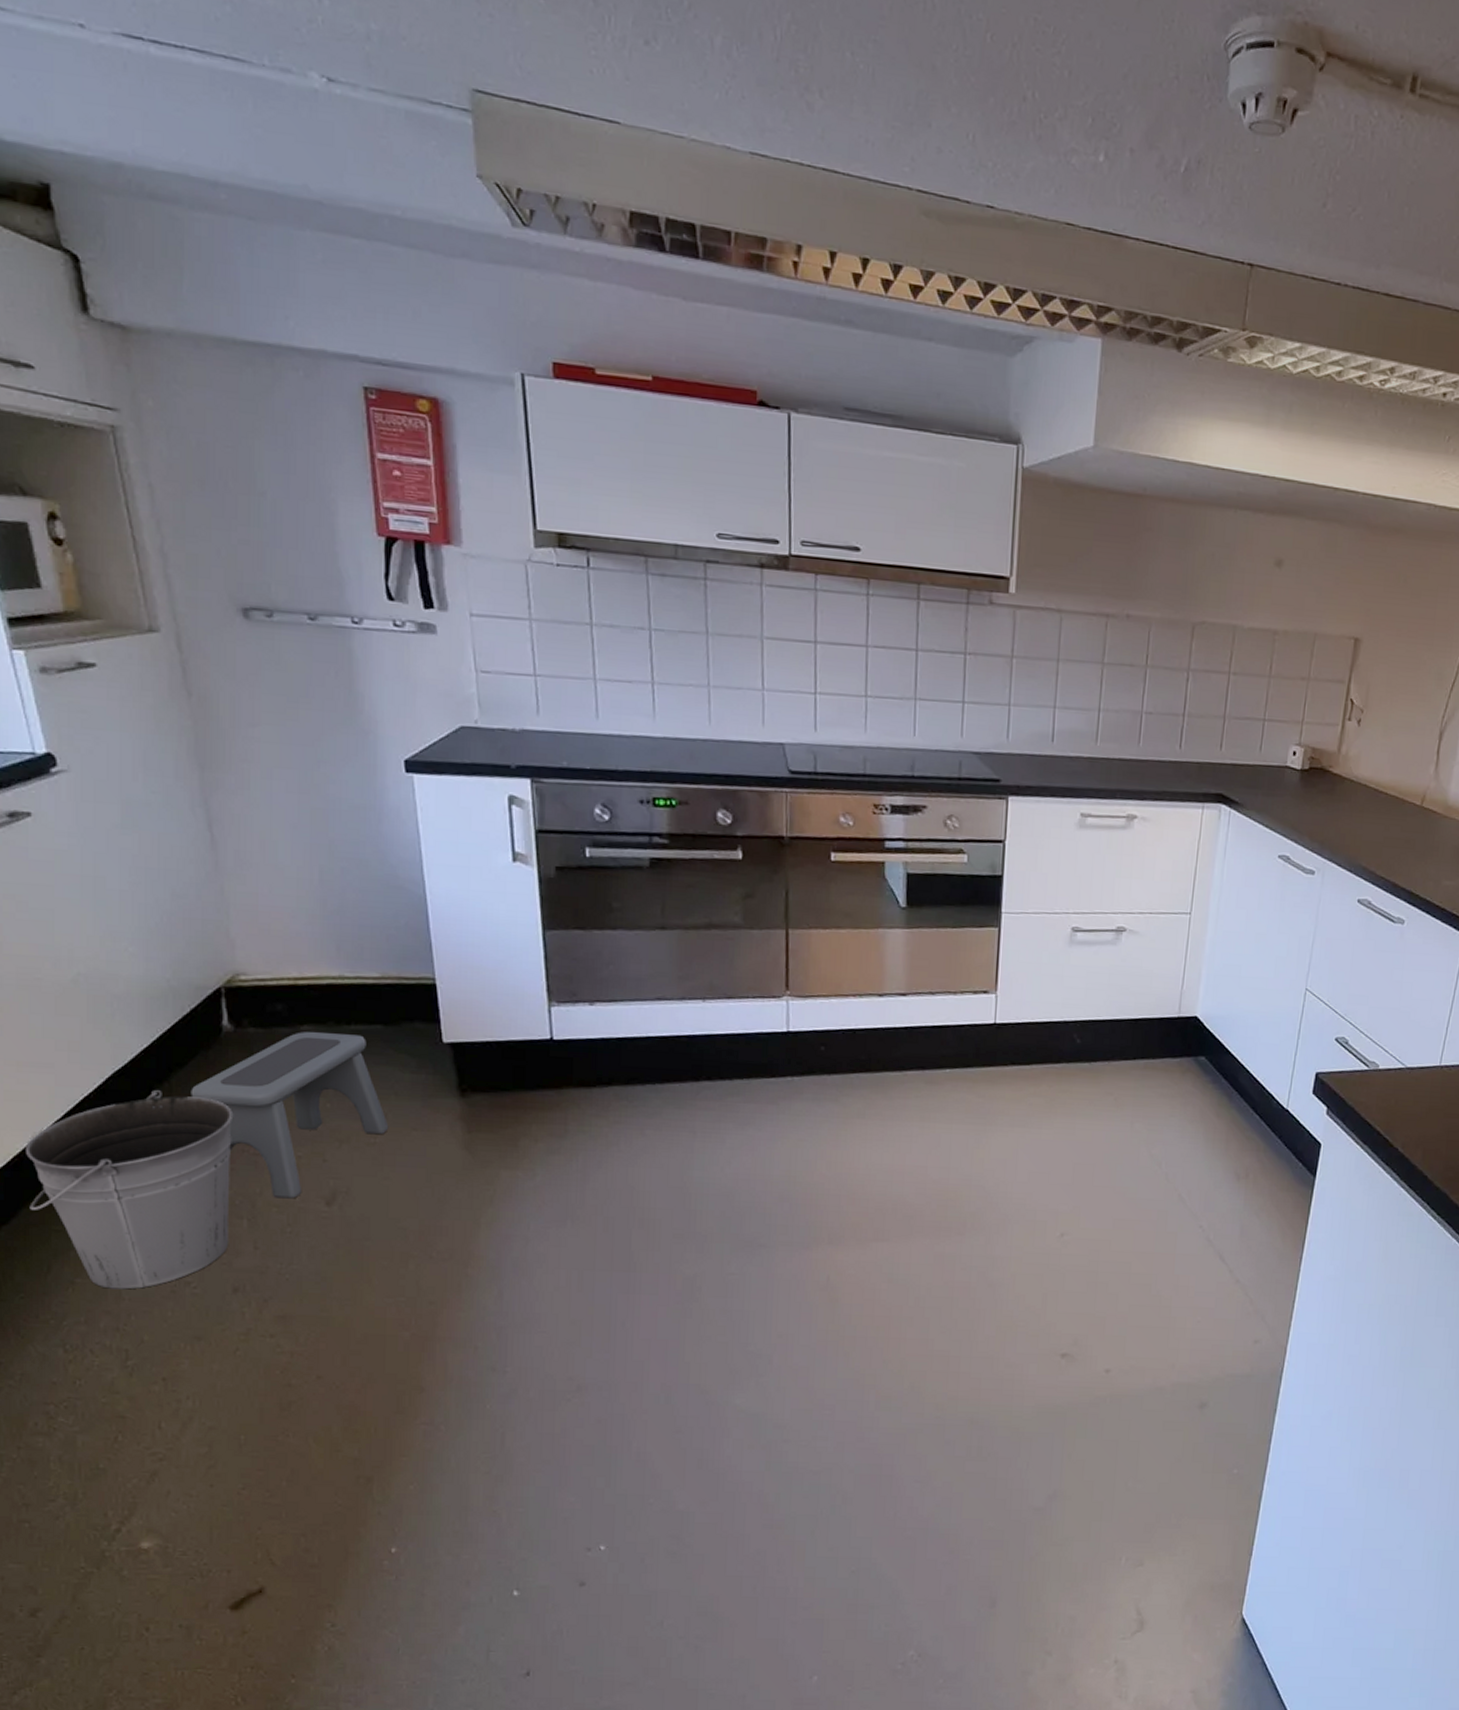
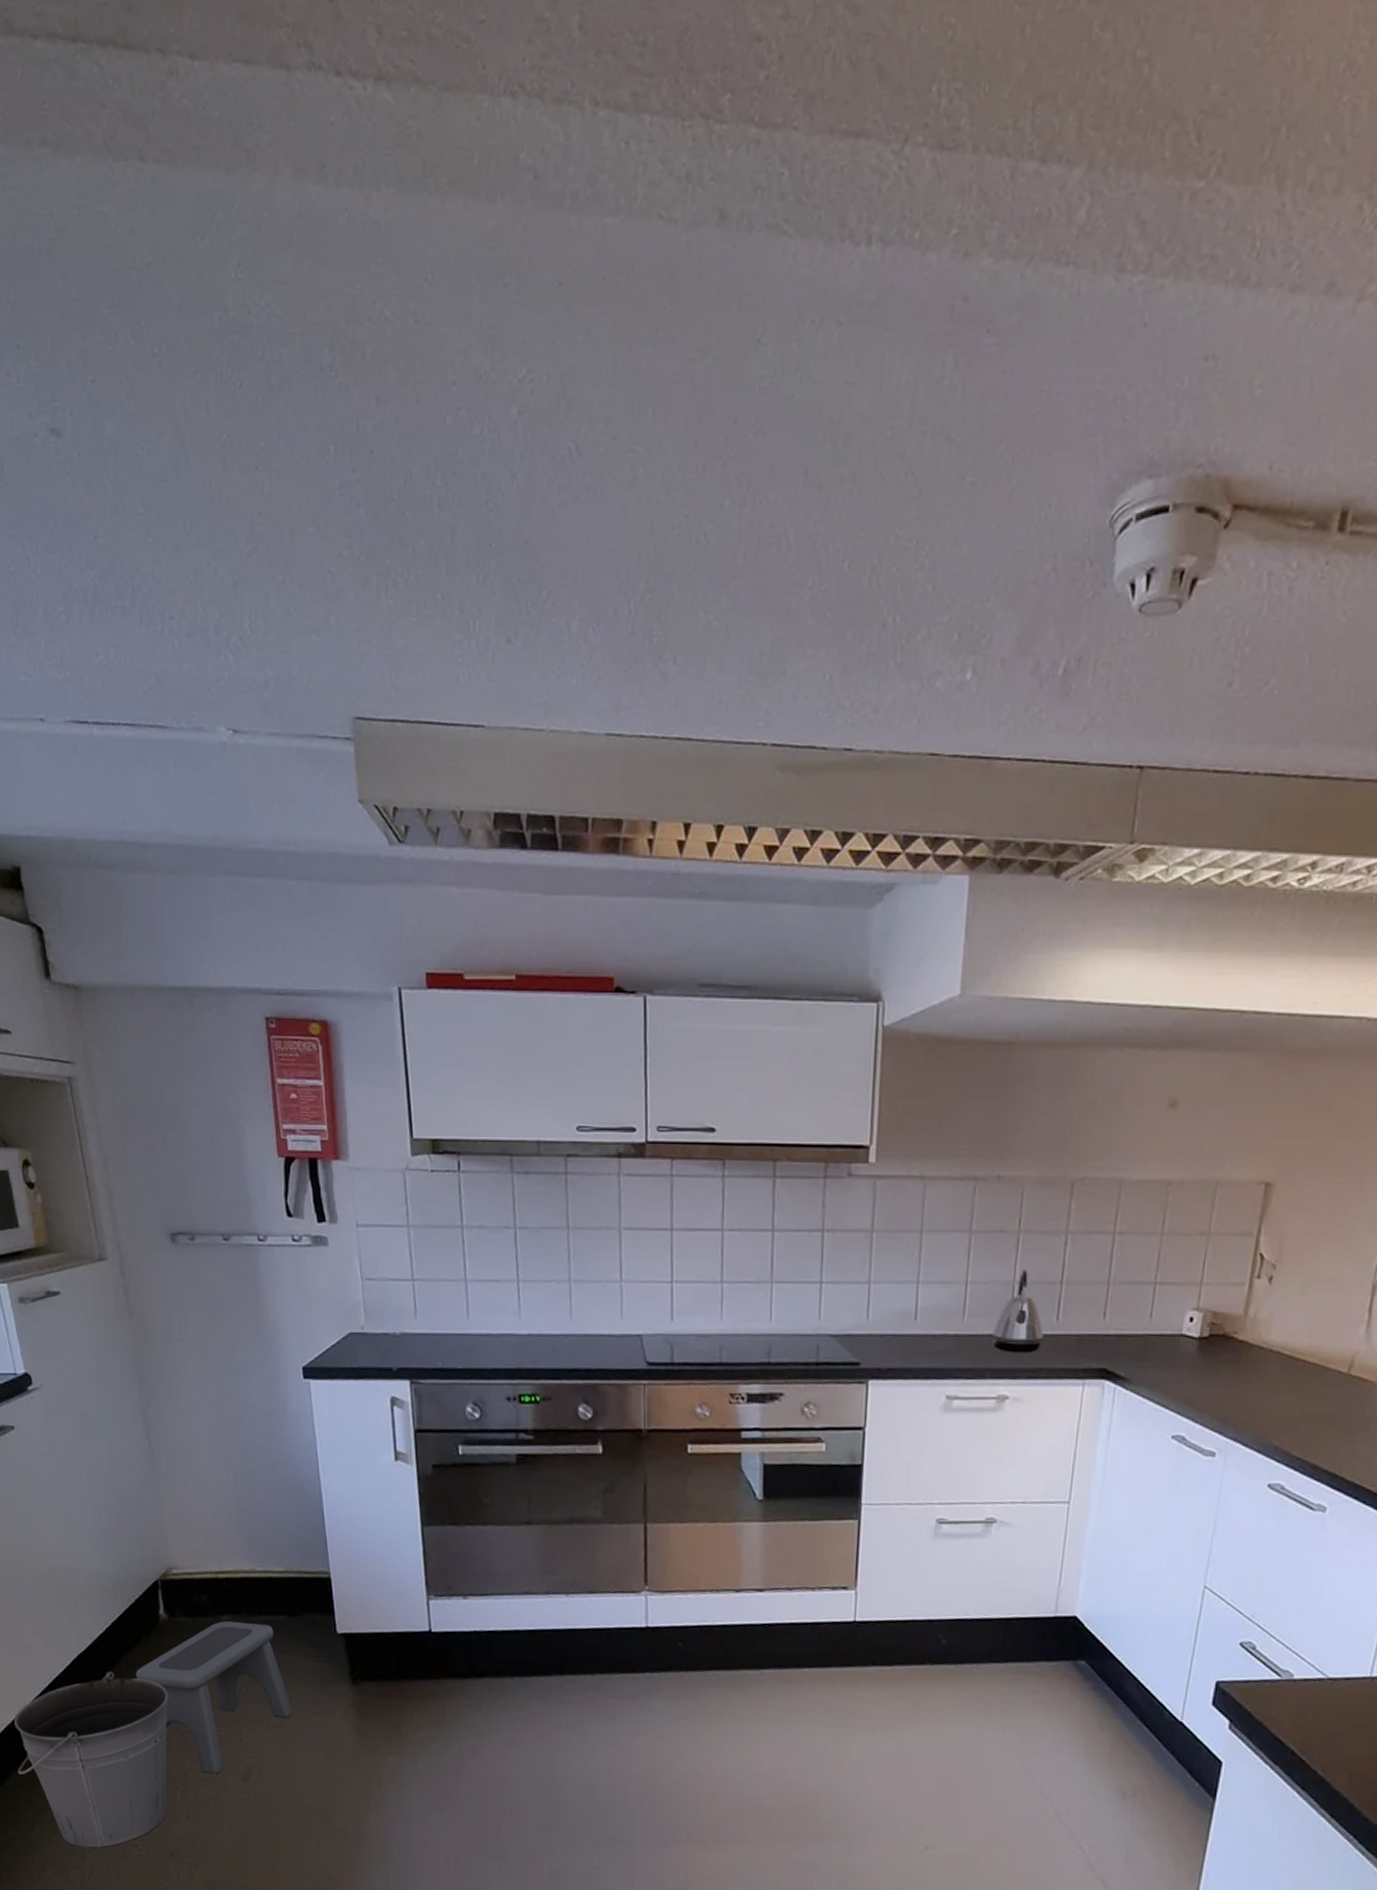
kettle: none [1122,701,1169,778] -> present [992,1270,1044,1354]

